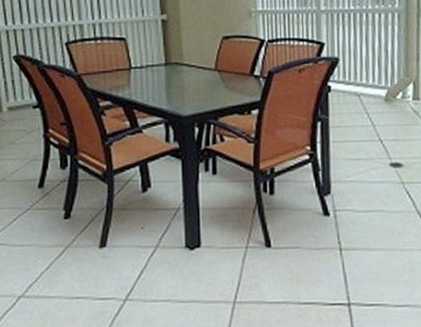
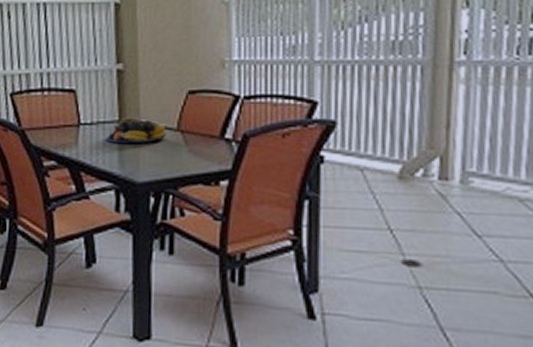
fruit bowl: none [154,60,206,84] -> present [105,117,166,144]

